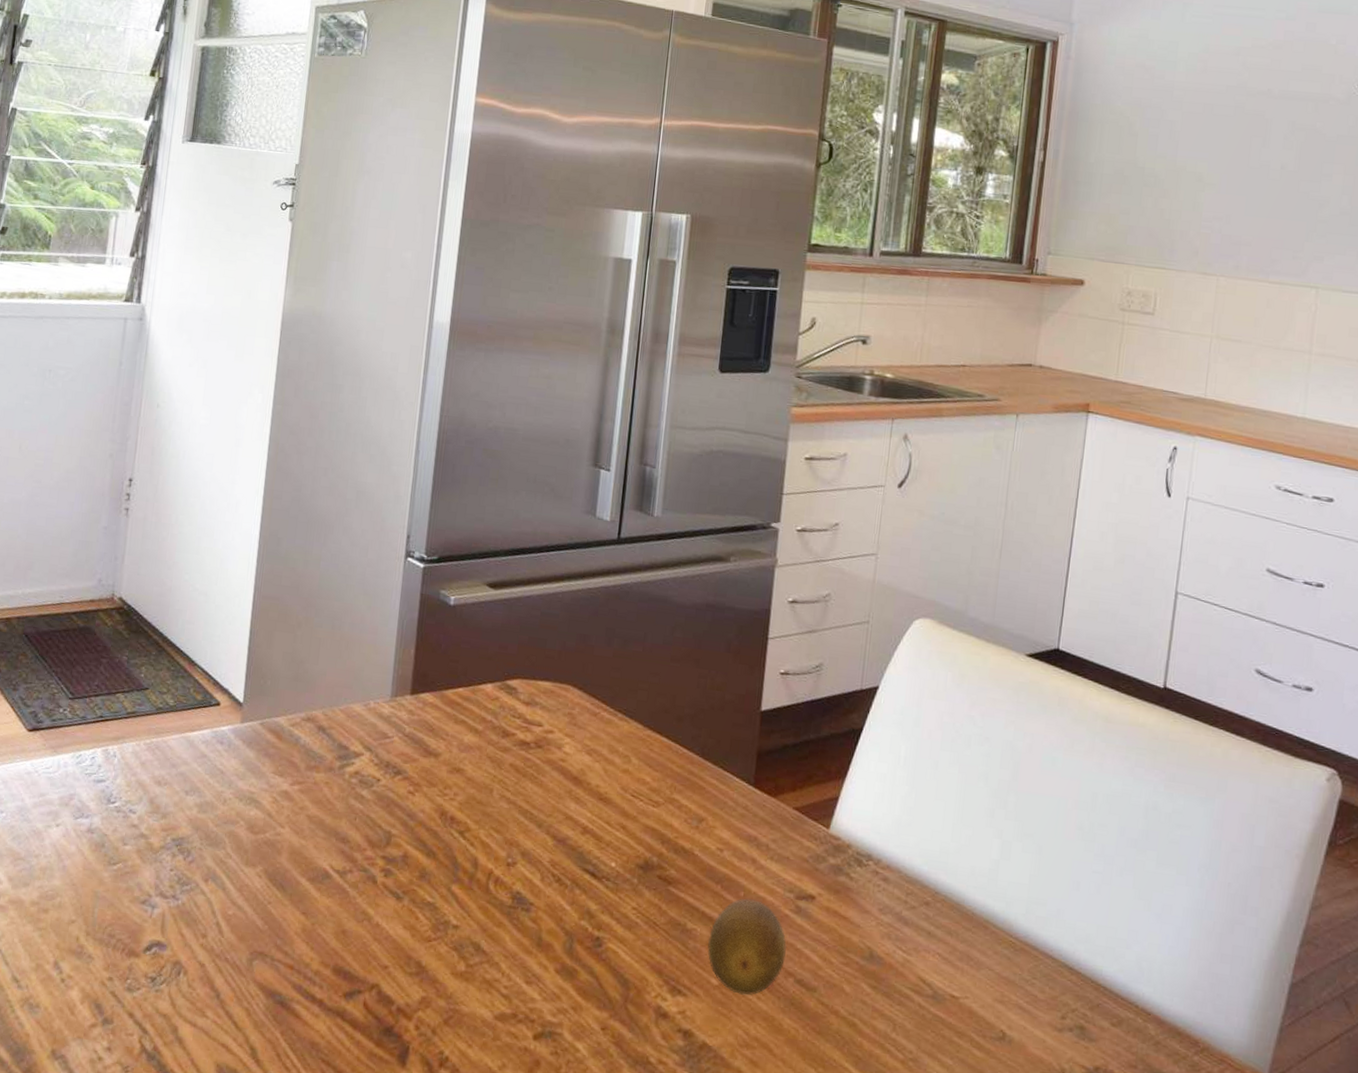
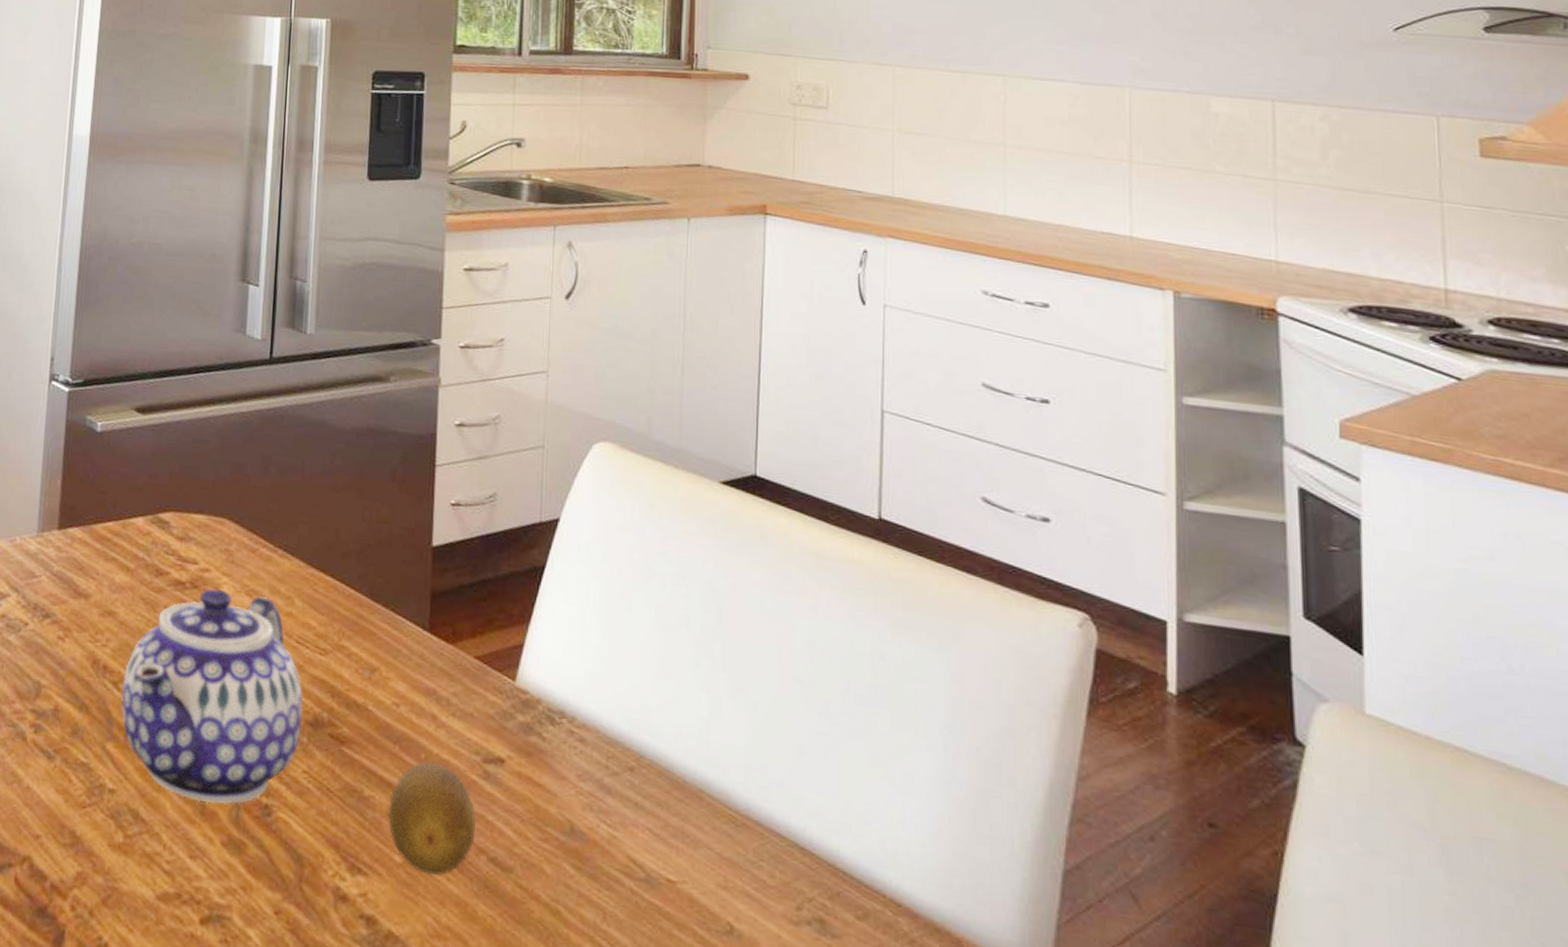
teapot: none [466,747,635,938] -> present [121,588,303,805]

